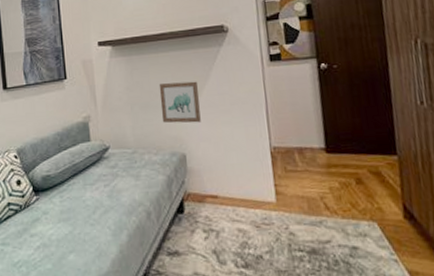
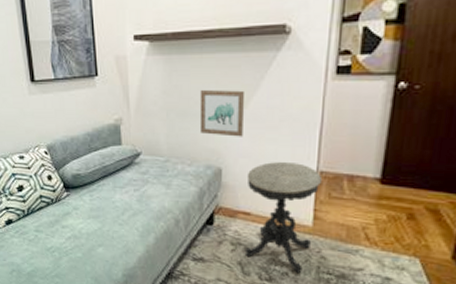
side table: none [209,141,278,255] -> present [244,161,323,274]

